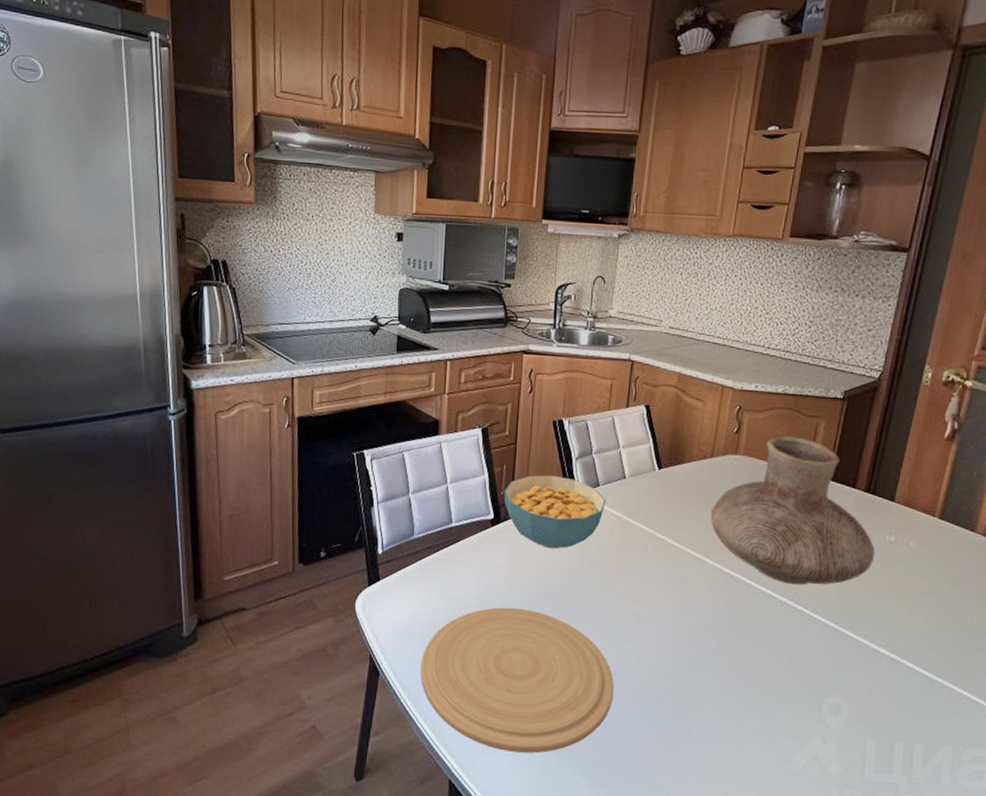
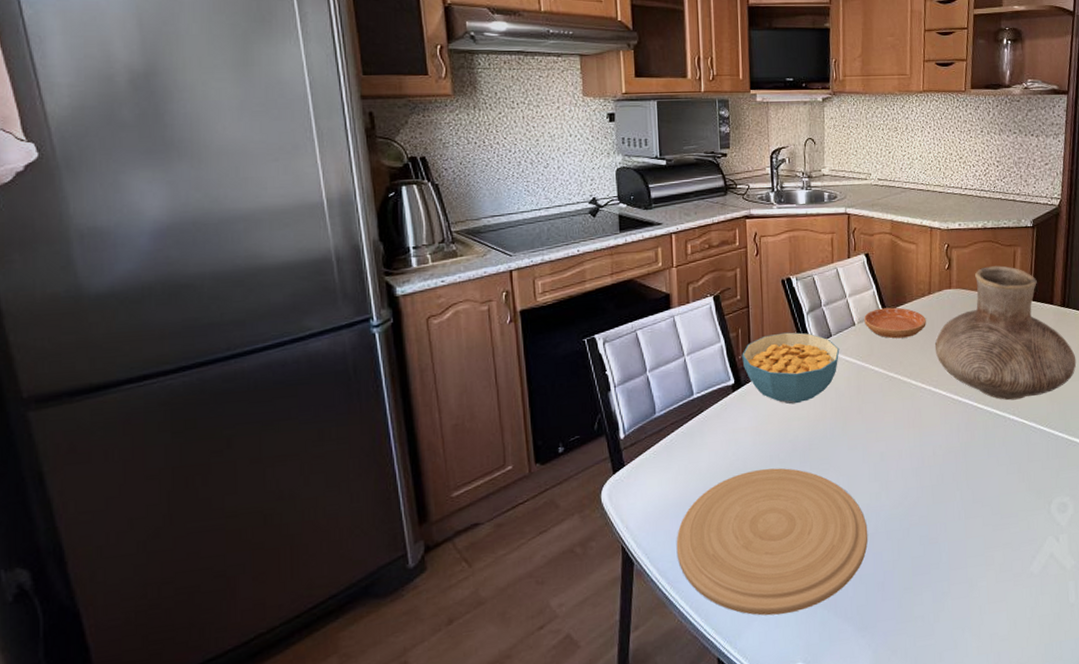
saucer: none [636,464,705,500] -> present [864,307,926,339]

